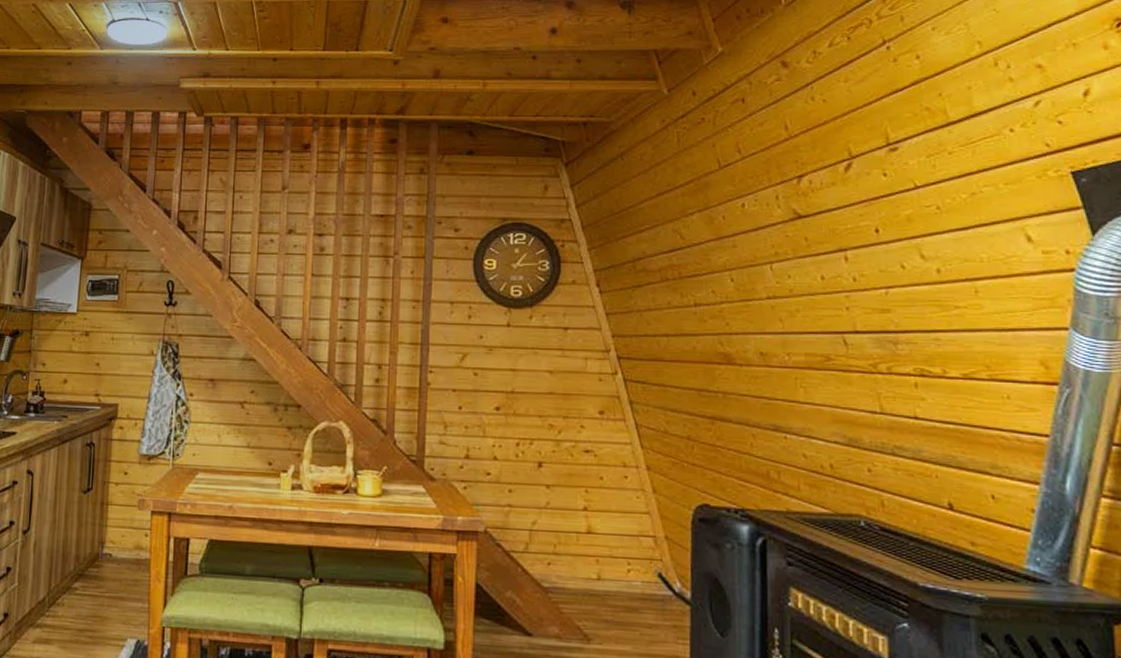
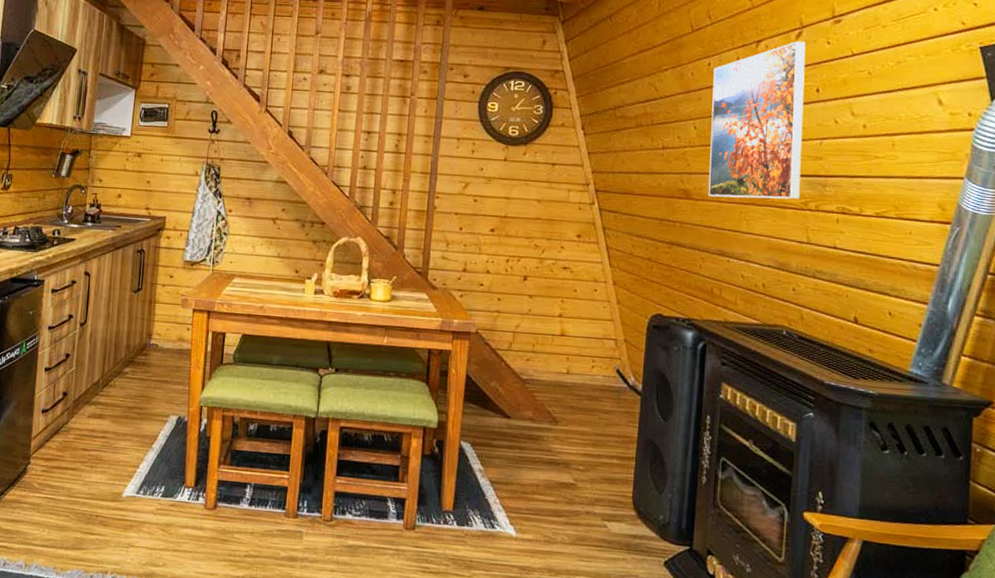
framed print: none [749,174,867,361] -> present [709,41,806,200]

